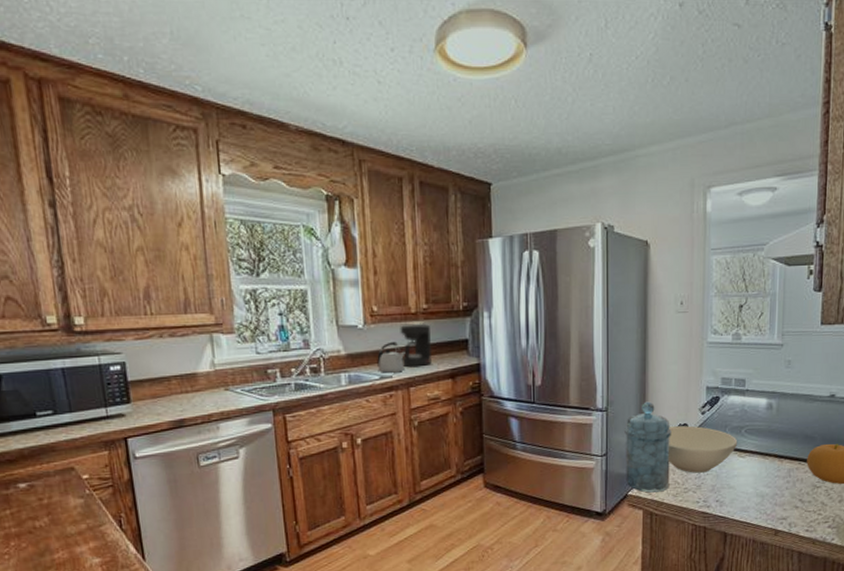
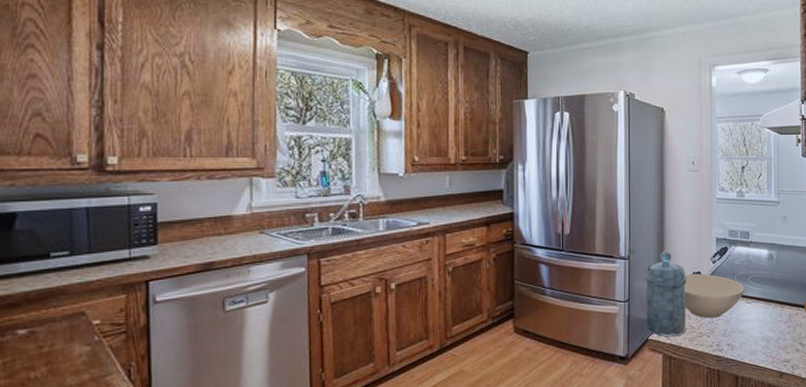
kettle: present [377,341,406,373] -> none [415,190,443,220]
coffee maker: present [400,323,432,368] -> none [439,173,469,215]

